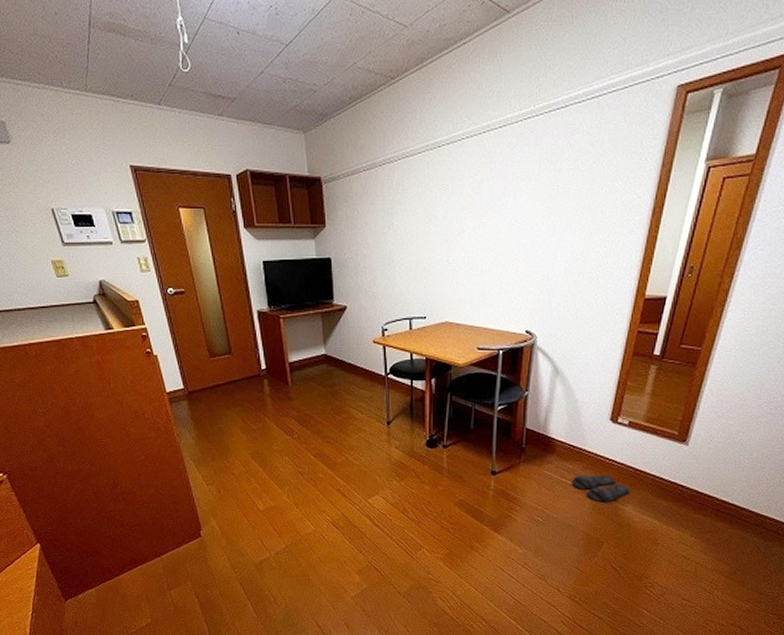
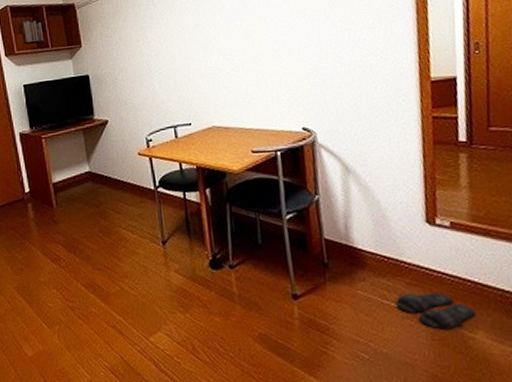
books: none [261,190,286,218] -> present [20,20,44,45]

